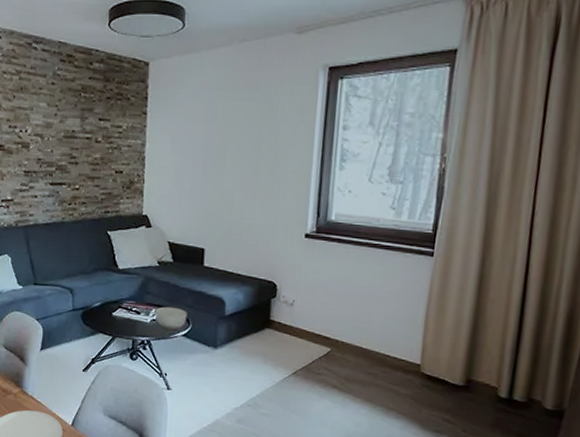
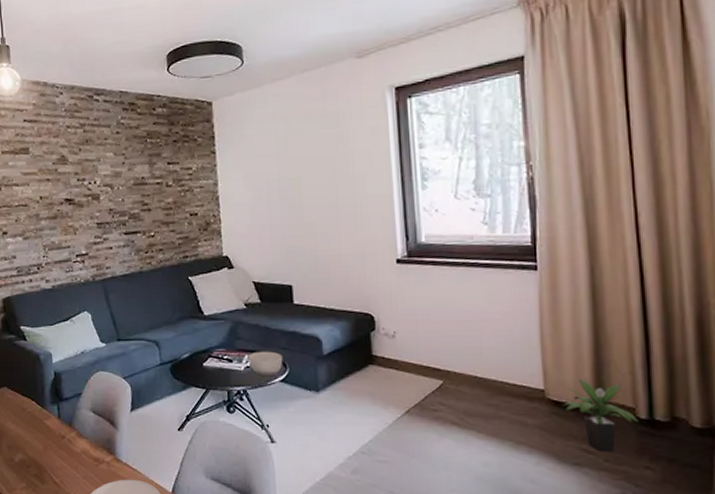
potted plant: none [434,357,498,423] -> present [562,378,638,451]

